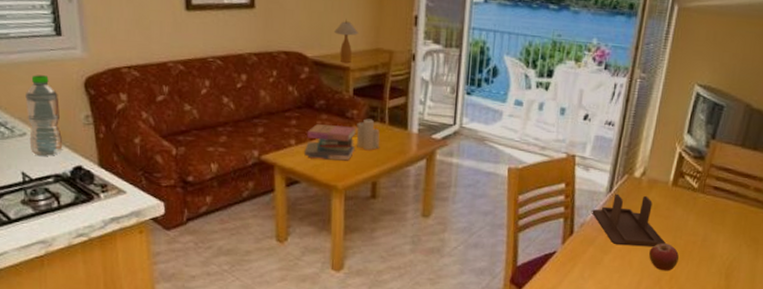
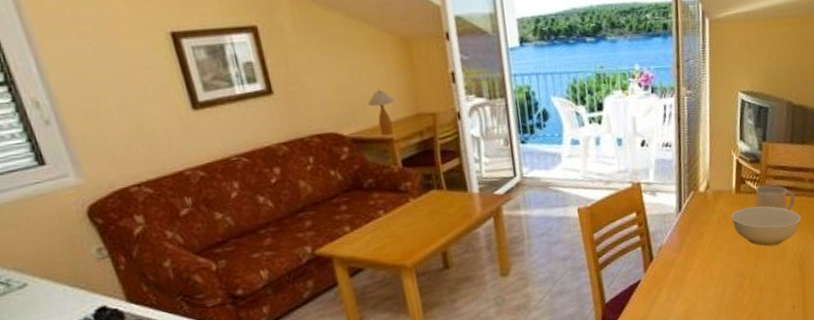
water bottle: present [25,75,63,156] -> none [15,213,78,306]
books: present [304,124,357,161] -> none [360,199,417,243]
candle: present [356,117,380,151] -> none [413,187,443,222]
napkin holder: present [592,193,665,246] -> none [666,207,740,261]
fruit: present [649,243,680,271] -> none [727,249,755,276]
bowl: none [662,202,738,247] -> present [731,206,802,246]
mug: none [689,183,736,215] -> present [754,184,796,211]

